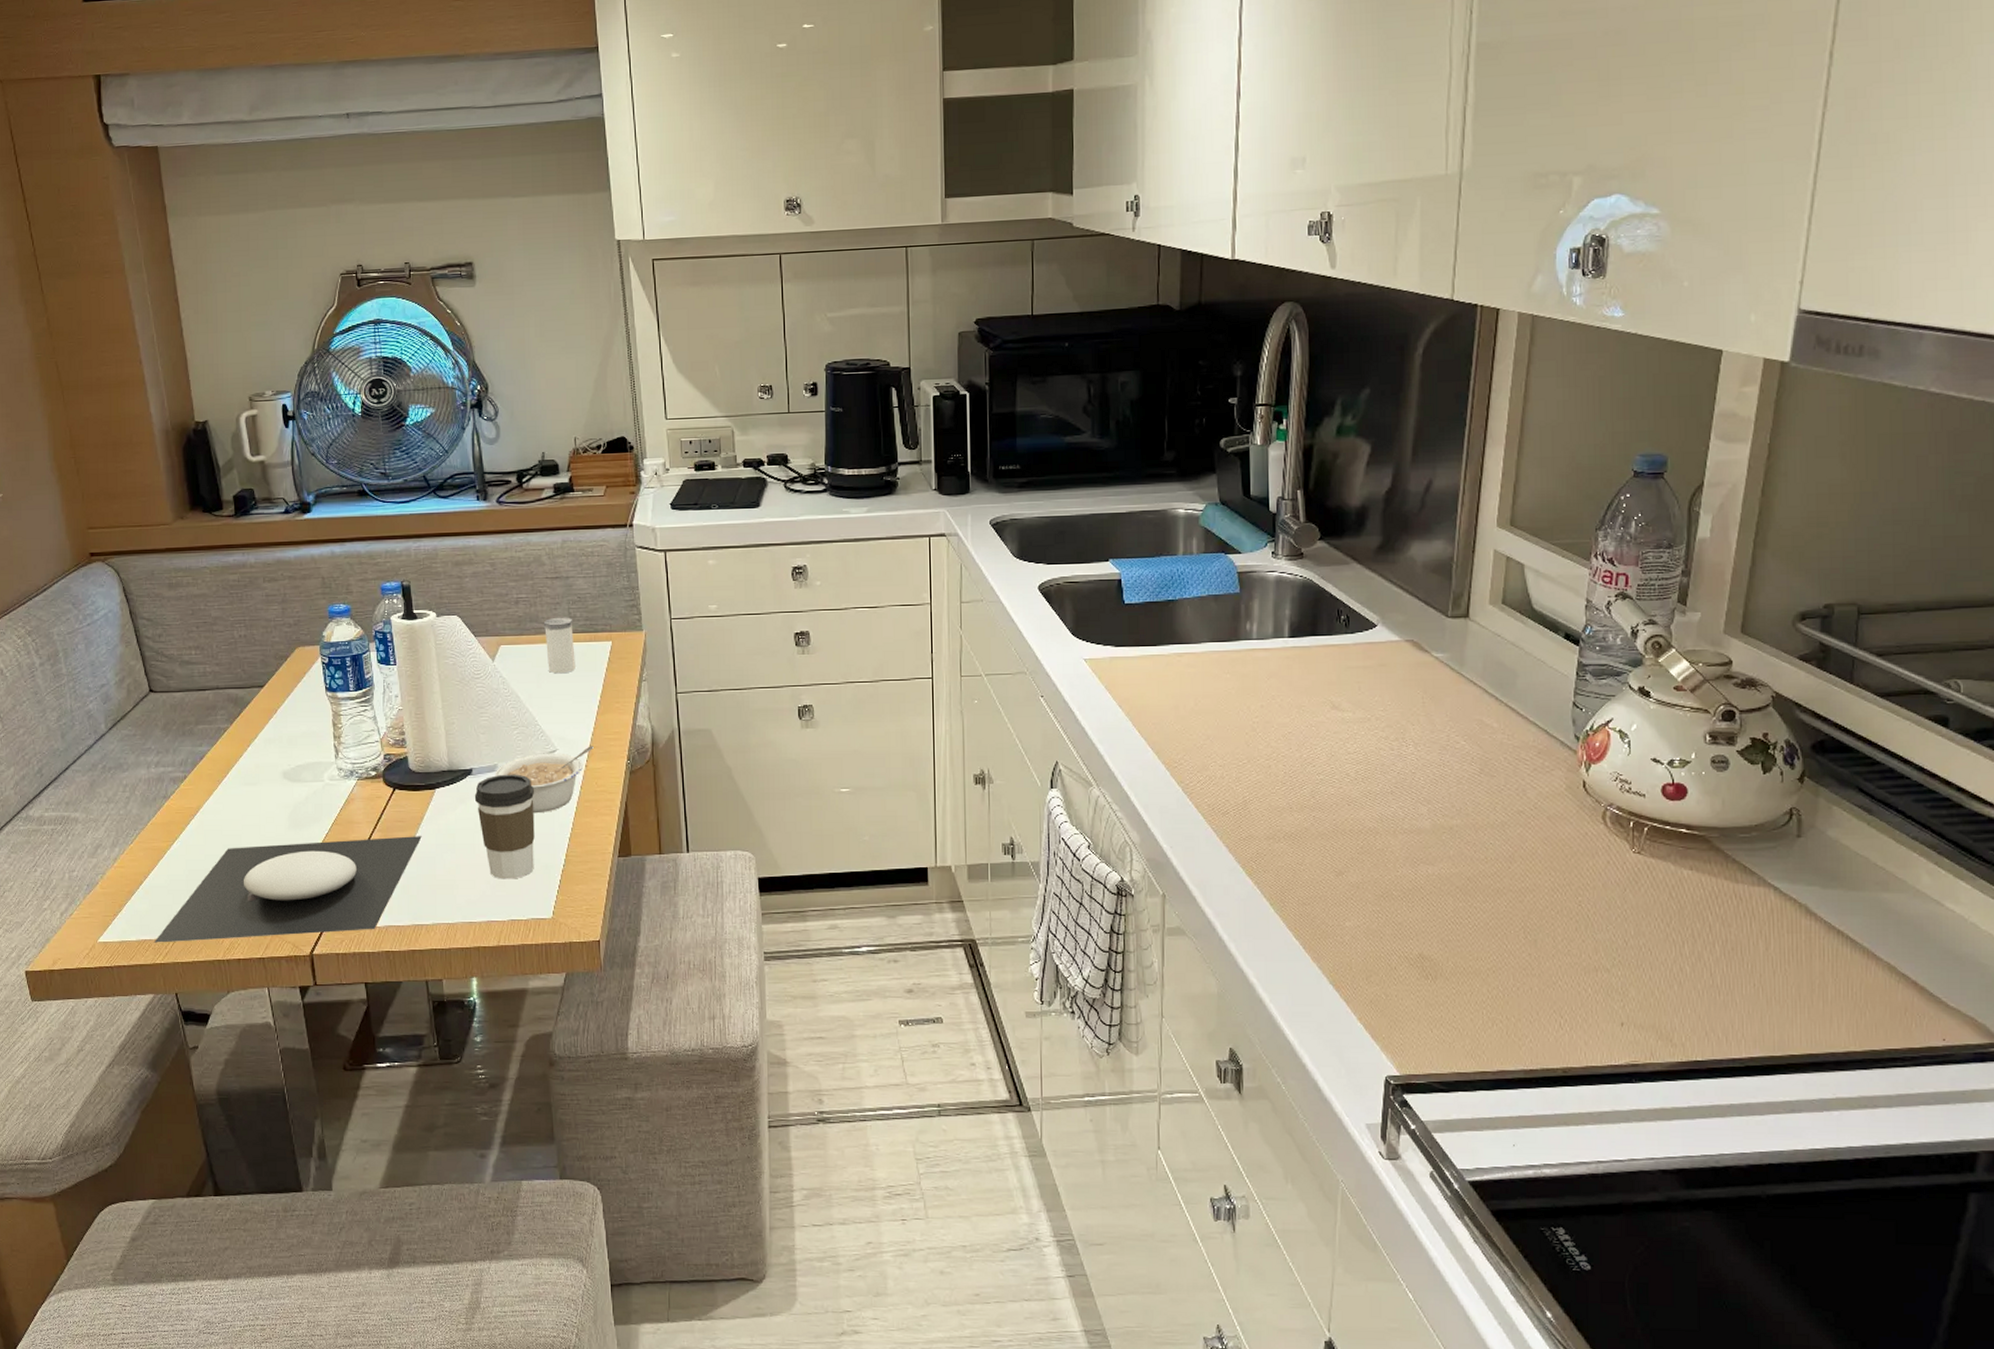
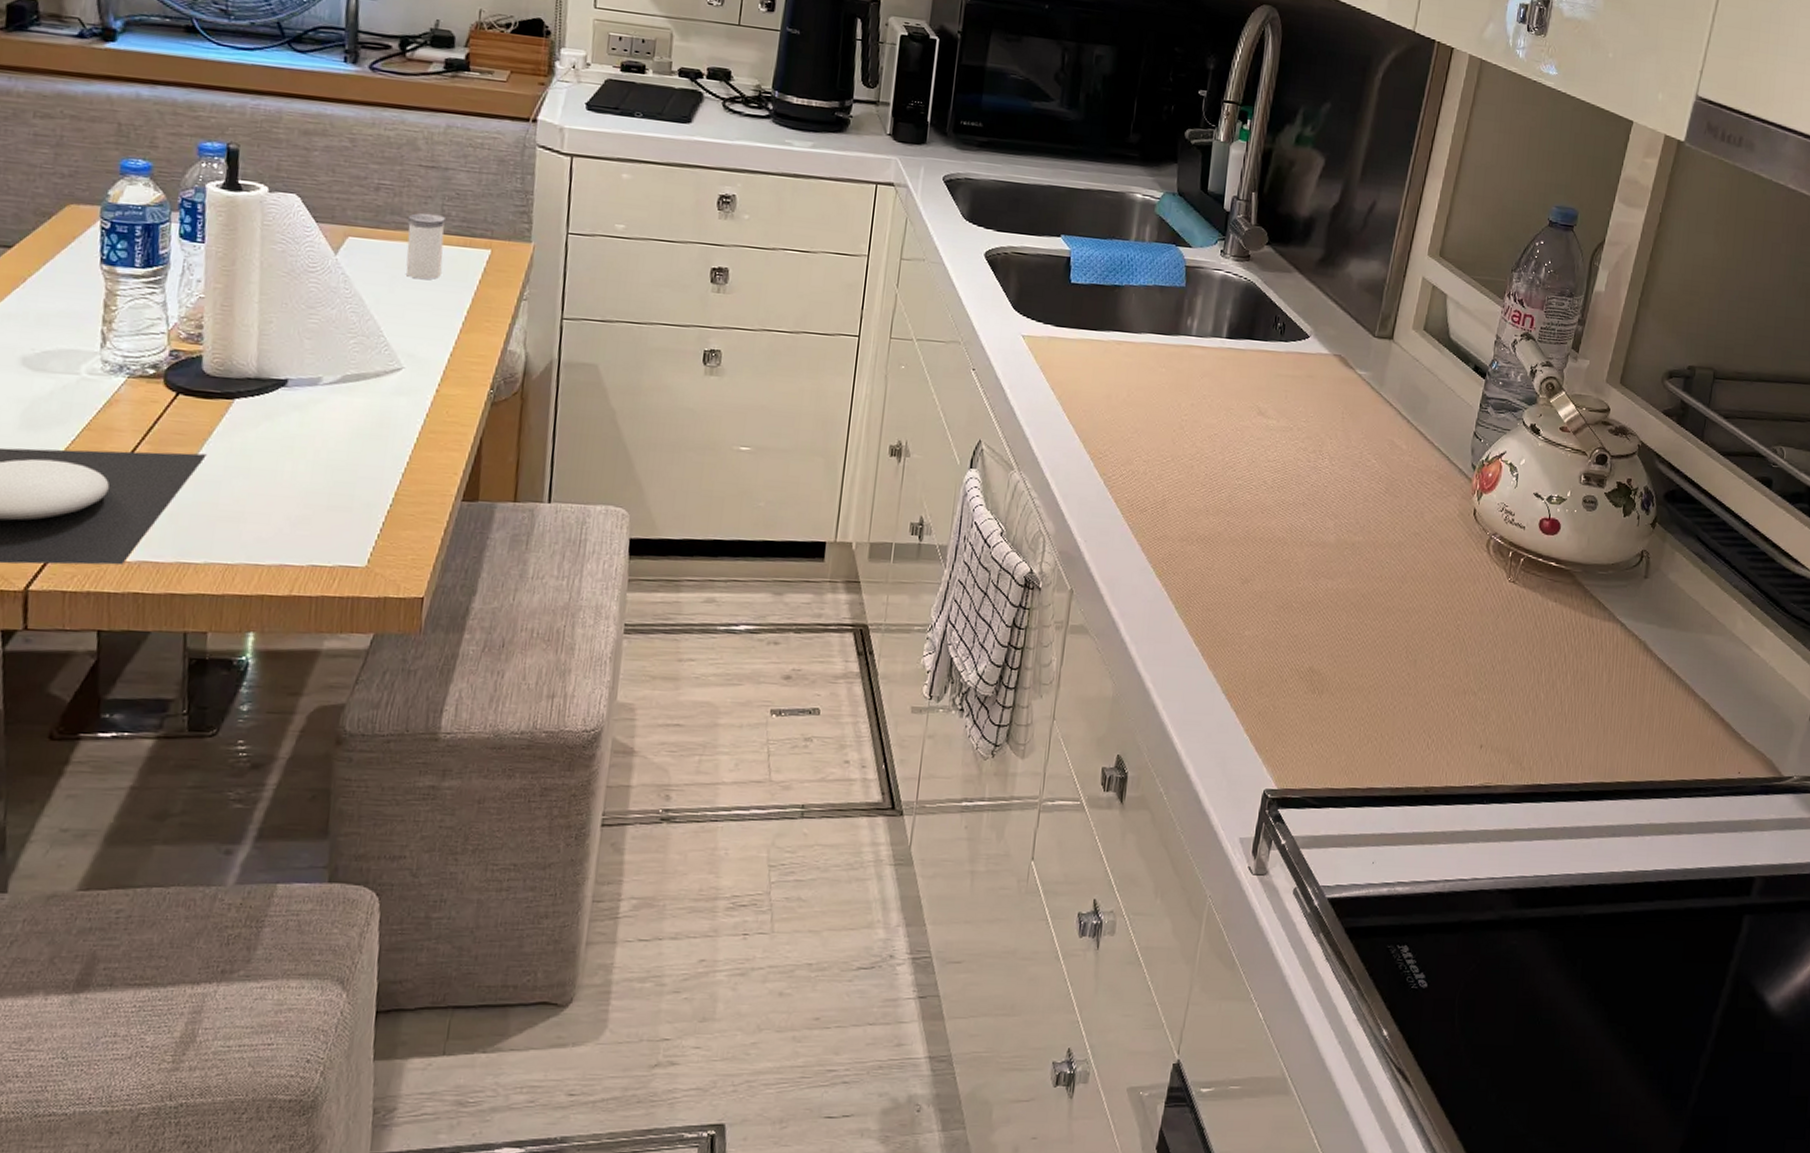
coffee cup: present [474,774,535,879] -> none [285,389,367,517]
legume: present [495,746,594,814] -> none [317,368,450,441]

